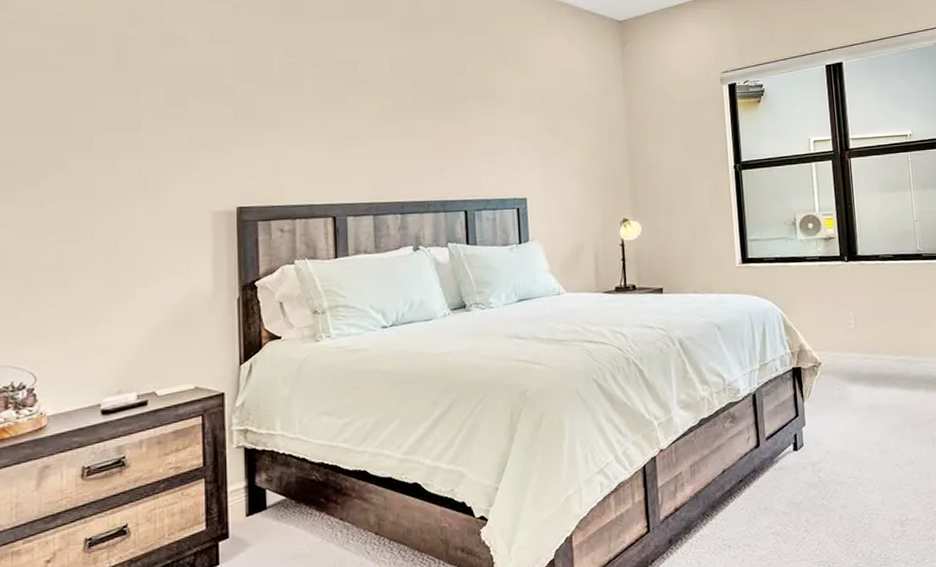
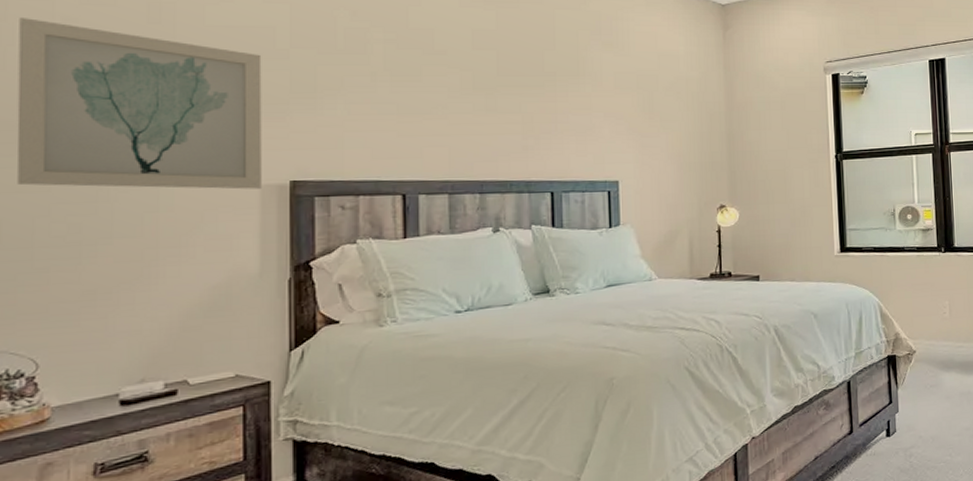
wall art: none [16,69,213,218] -> present [16,18,262,190]

